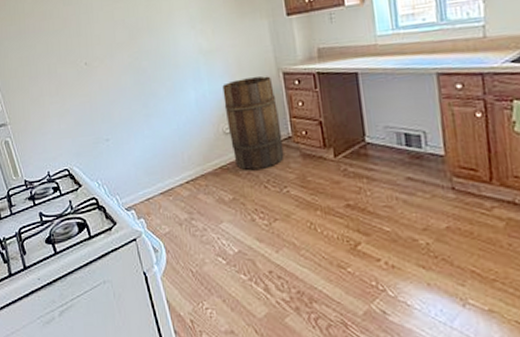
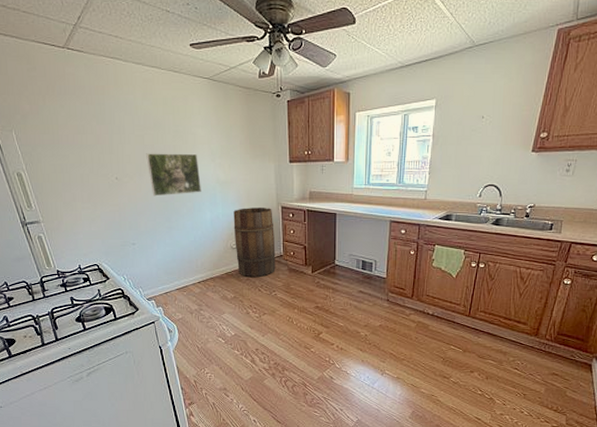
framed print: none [116,22,182,80] -> present [146,153,201,196]

